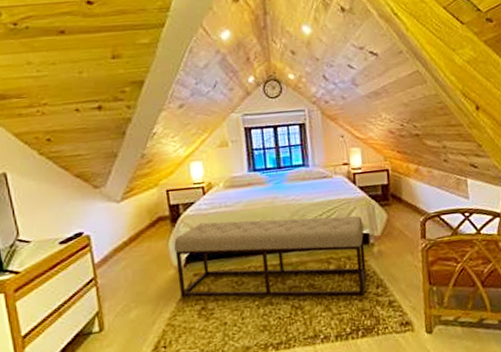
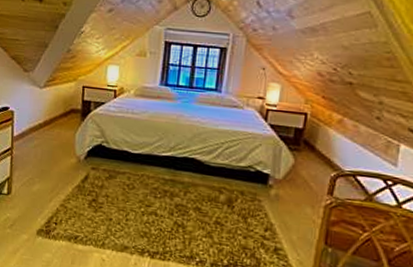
bench: present [173,216,367,298] -> none [77,123,266,234]

